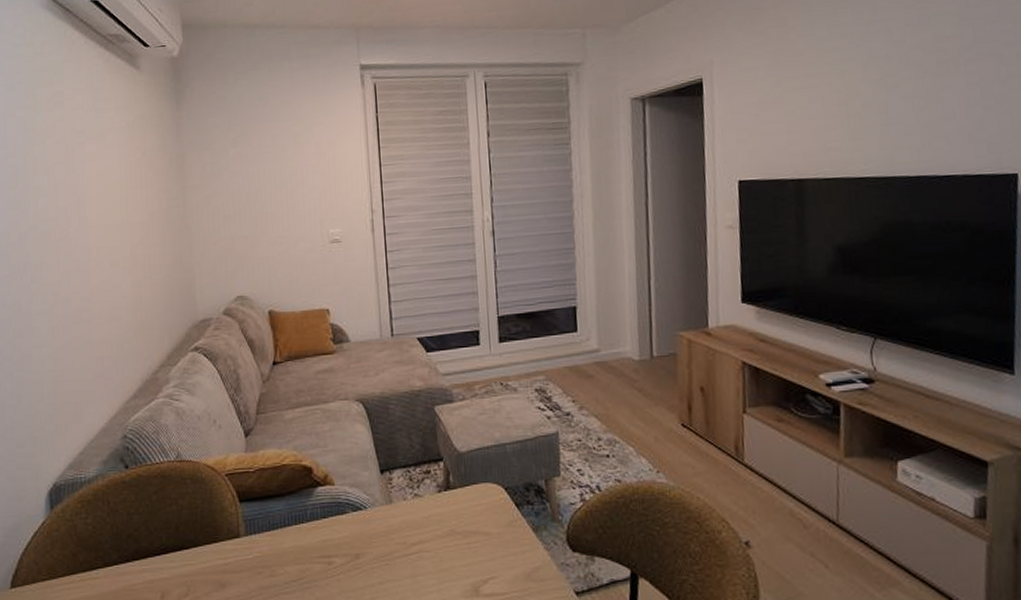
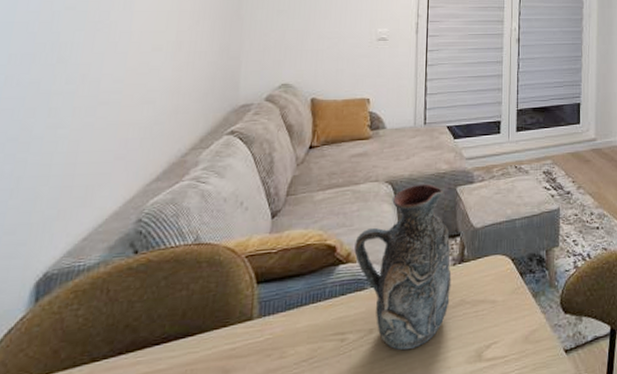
decorative vase: none [331,402,439,579] -> present [354,184,452,351]

